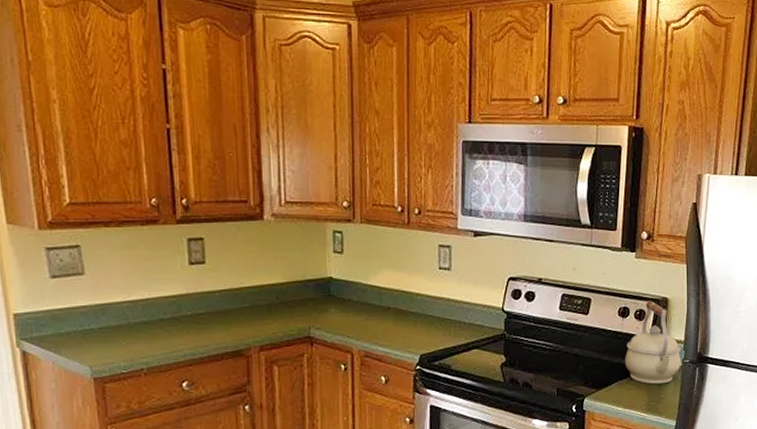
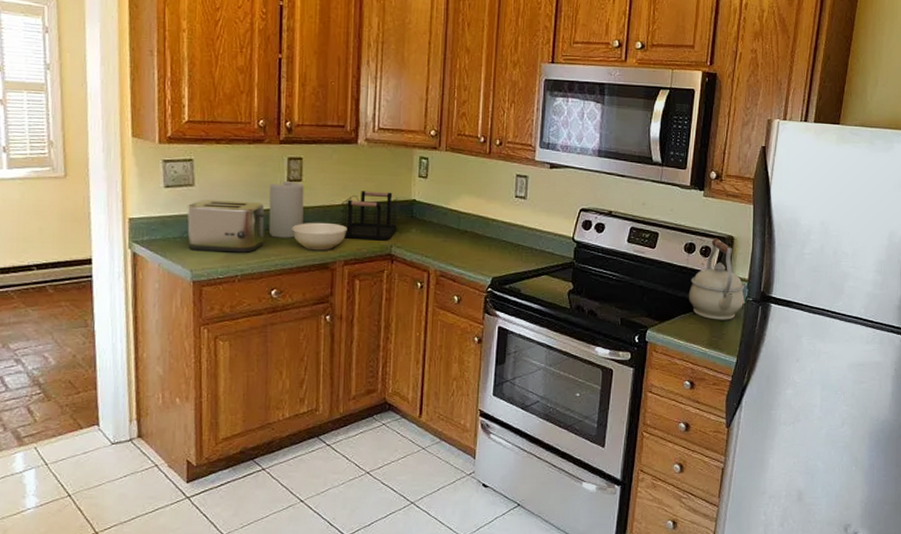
toaster: none [78,288,169,345] -> present [186,200,266,253]
paper towel holder: none [169,263,211,326] -> present [268,180,304,238]
bowl: none [199,306,260,338] -> present [292,222,348,251]
dish rack: none [250,270,314,323] -> present [340,191,398,241]

